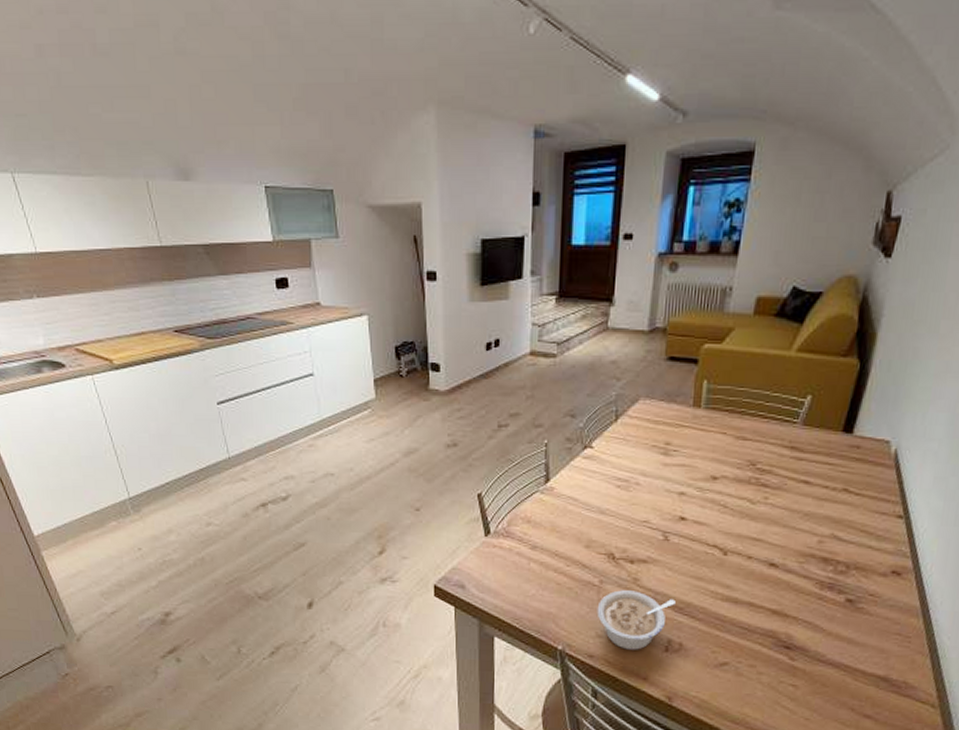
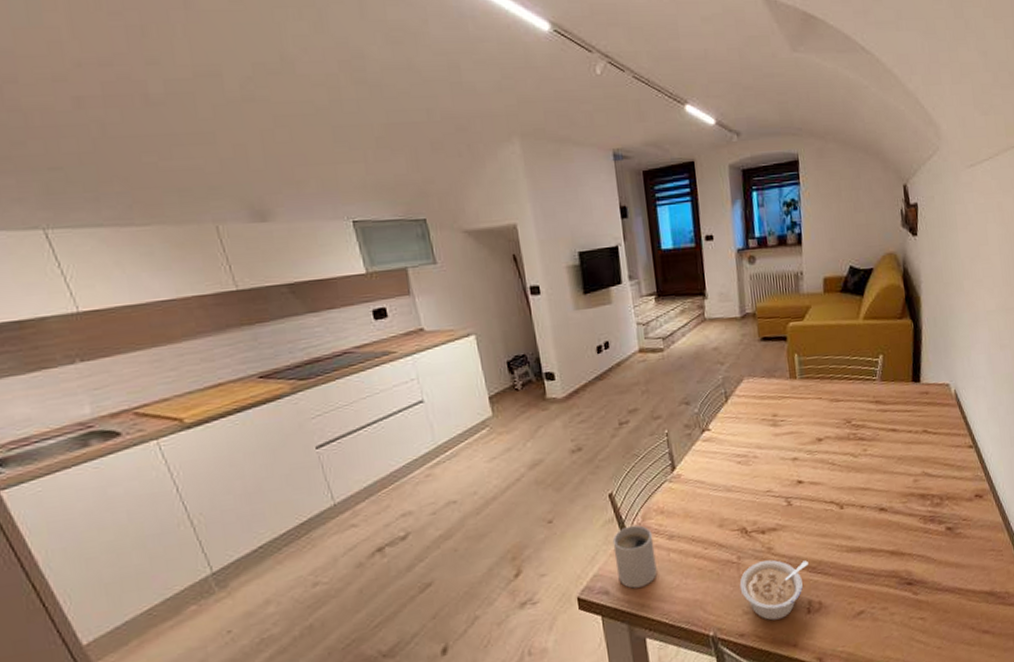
mug: none [475,528,516,589] -> present [612,525,657,589]

